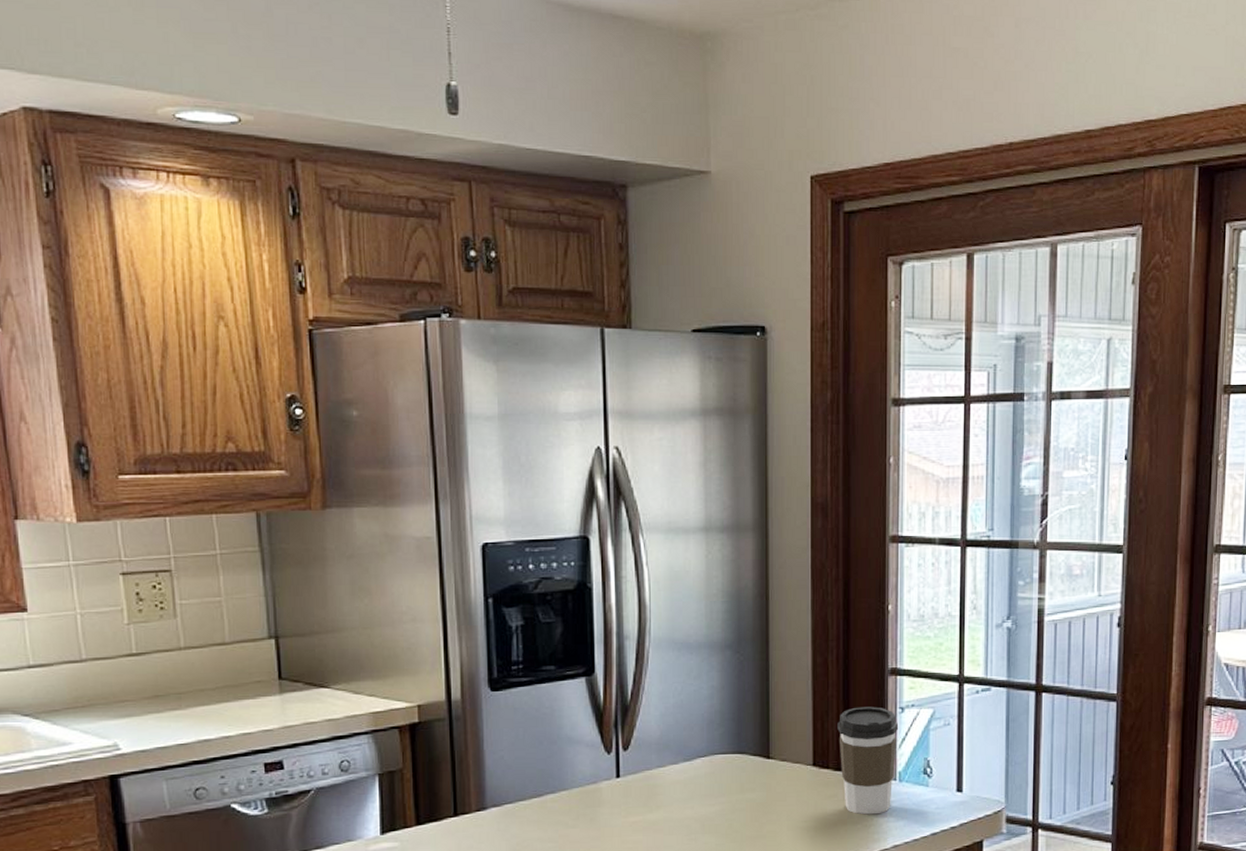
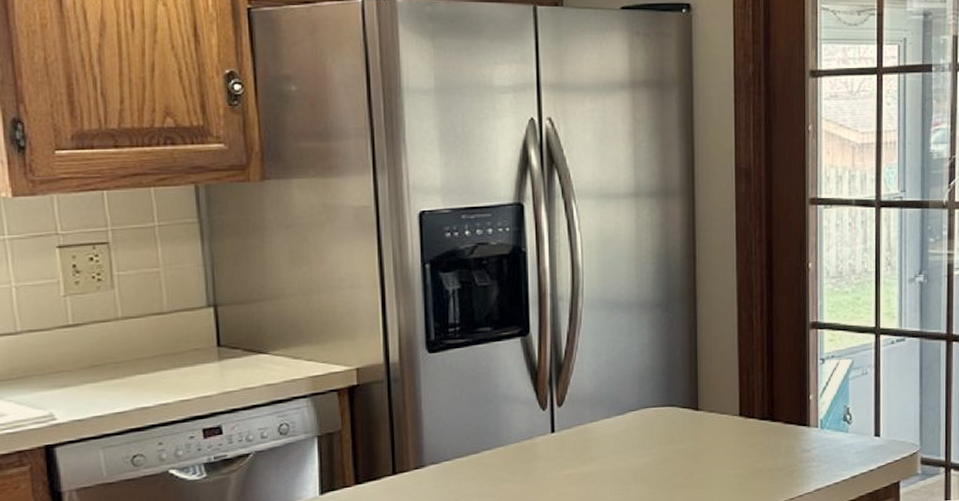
coffee cup: present [837,707,899,815] -> none [762,358,820,461]

